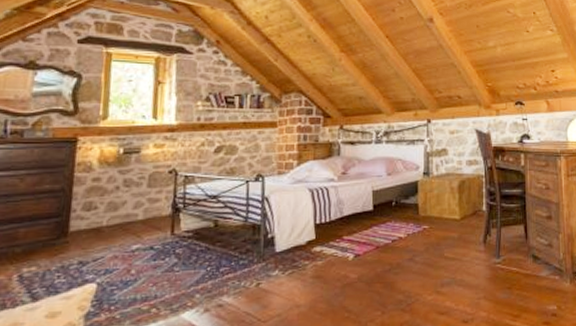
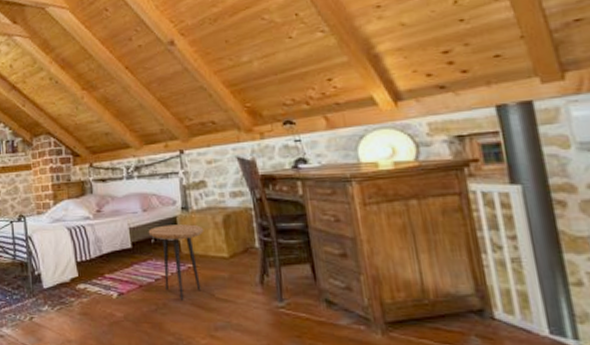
side table: none [390,188,441,260] -> present [148,224,204,300]

